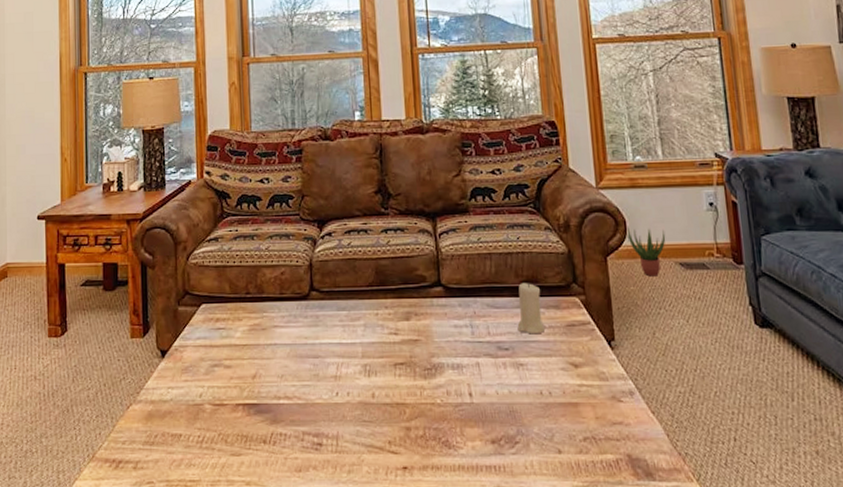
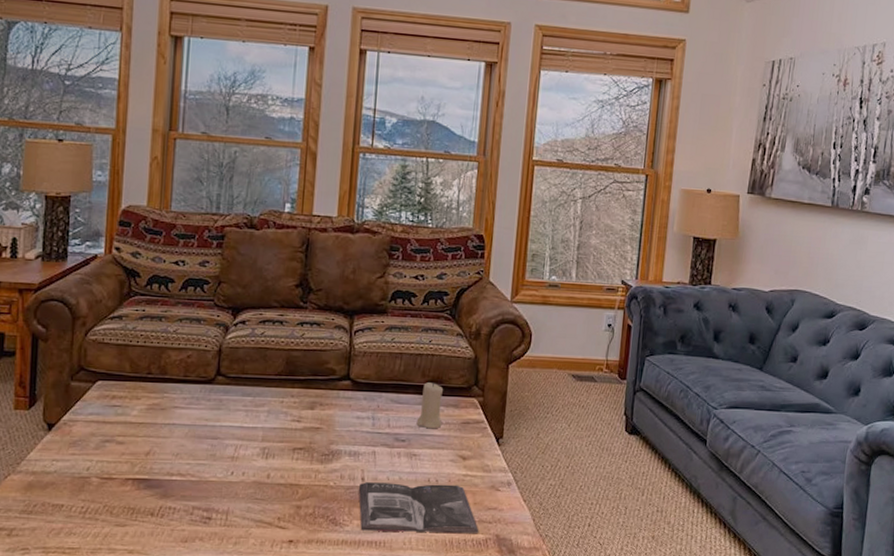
magazine: none [468,397,607,455] -> present [359,482,479,534]
potted plant: present [628,226,666,277] -> none [531,338,565,385]

